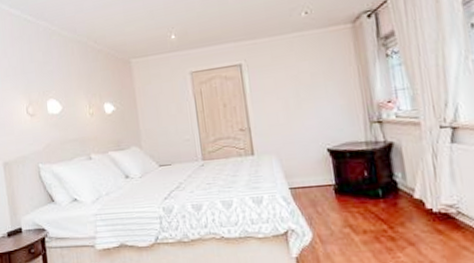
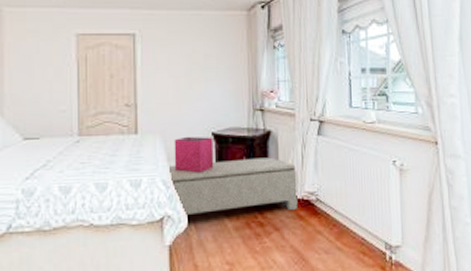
bench: none [288,169,435,230] -> present [169,157,298,216]
storage bin: none [289,153,333,189] -> present [174,136,214,173]

